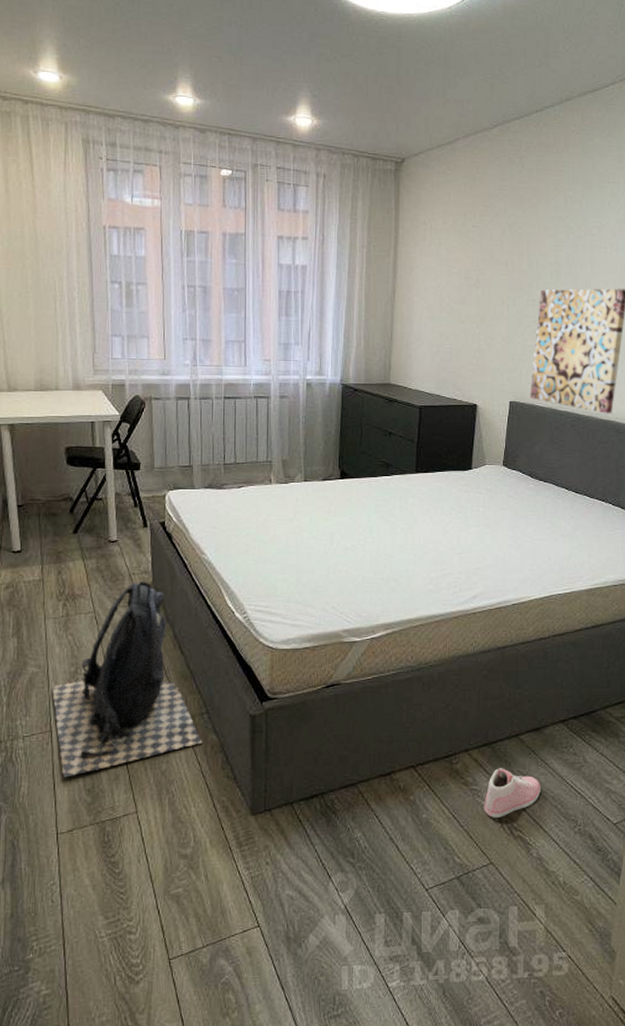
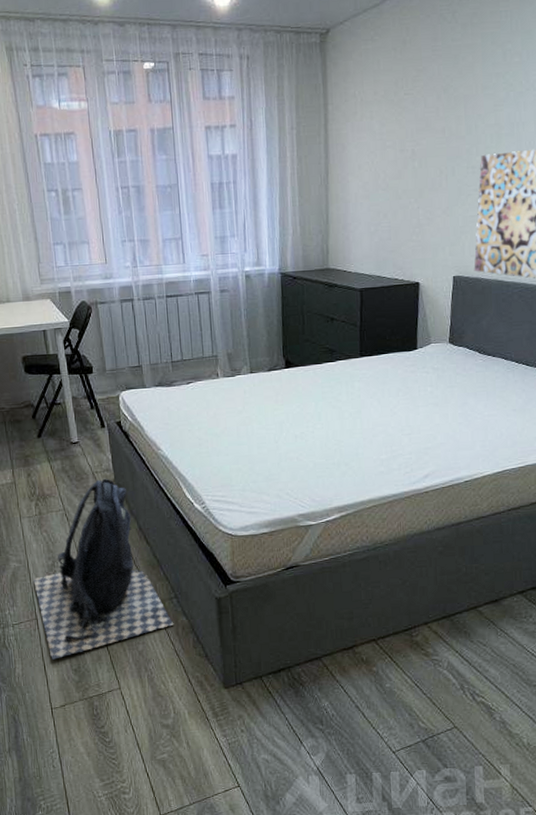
sneaker: present [484,768,541,818] -> none [445,639,502,686]

